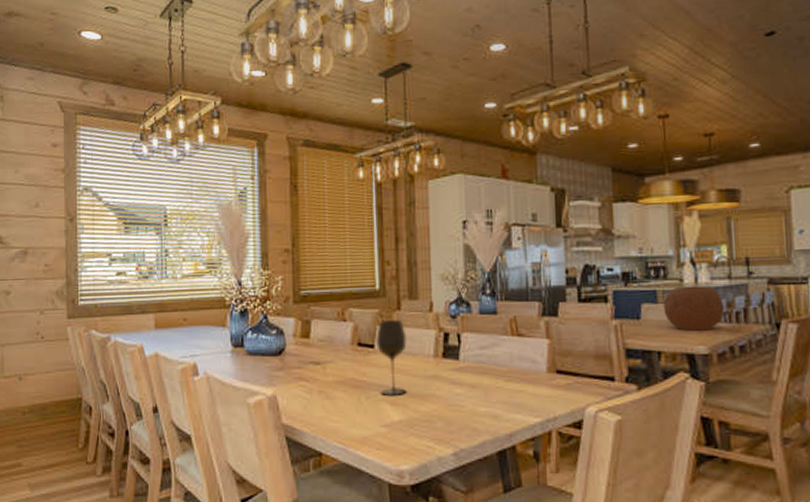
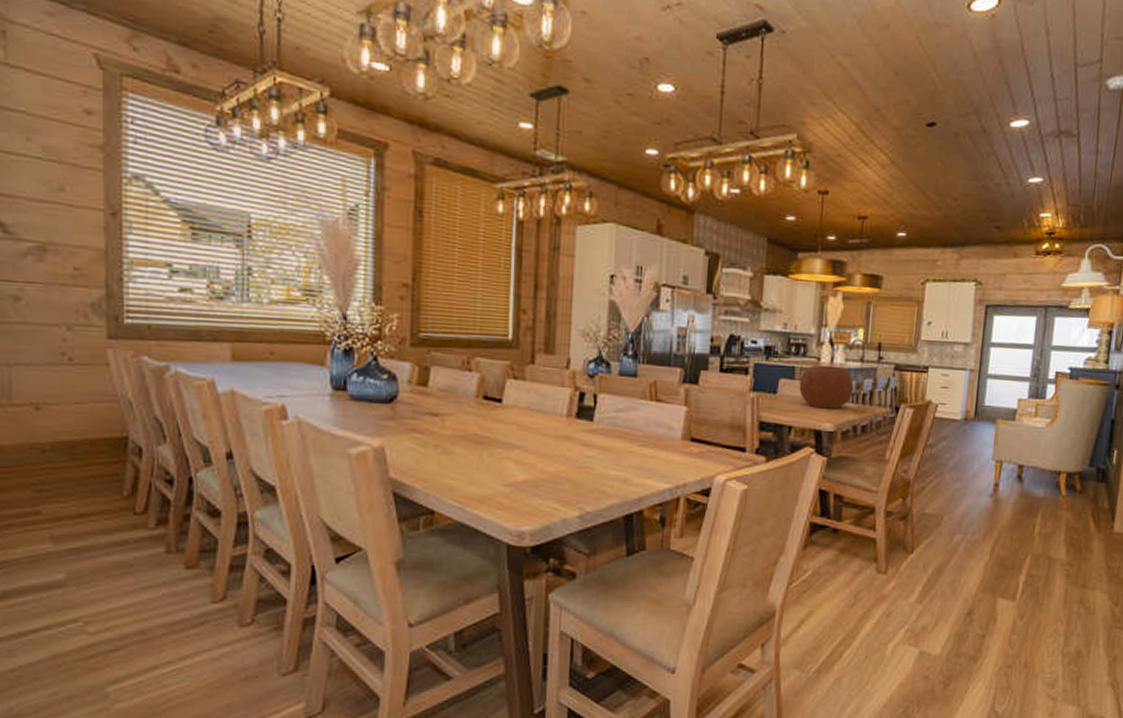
wine glass: present [376,319,407,395] -> none [505,372,539,454]

